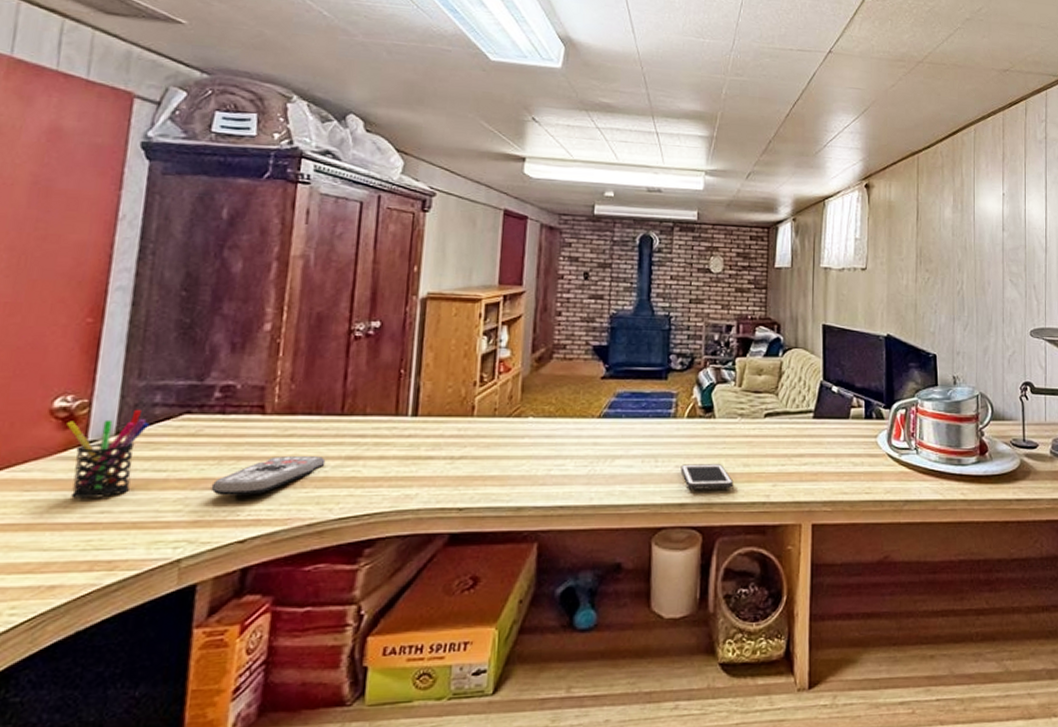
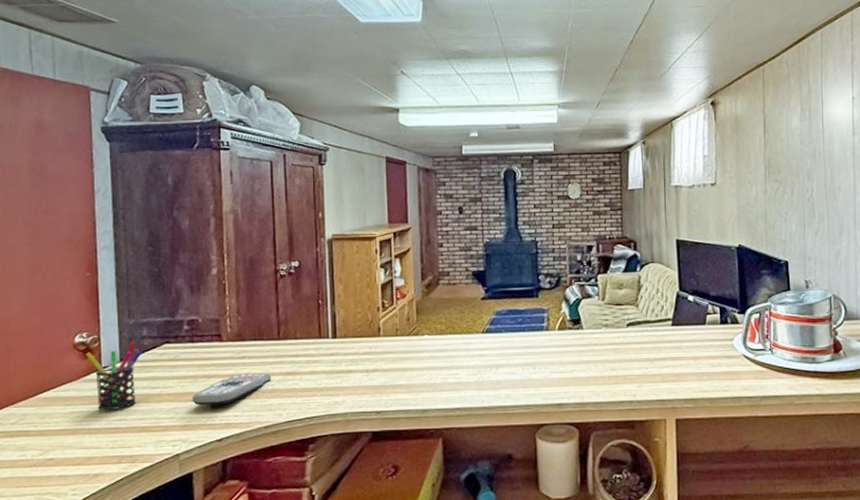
cell phone: present [680,464,734,489] -> none [556,369,603,392]

